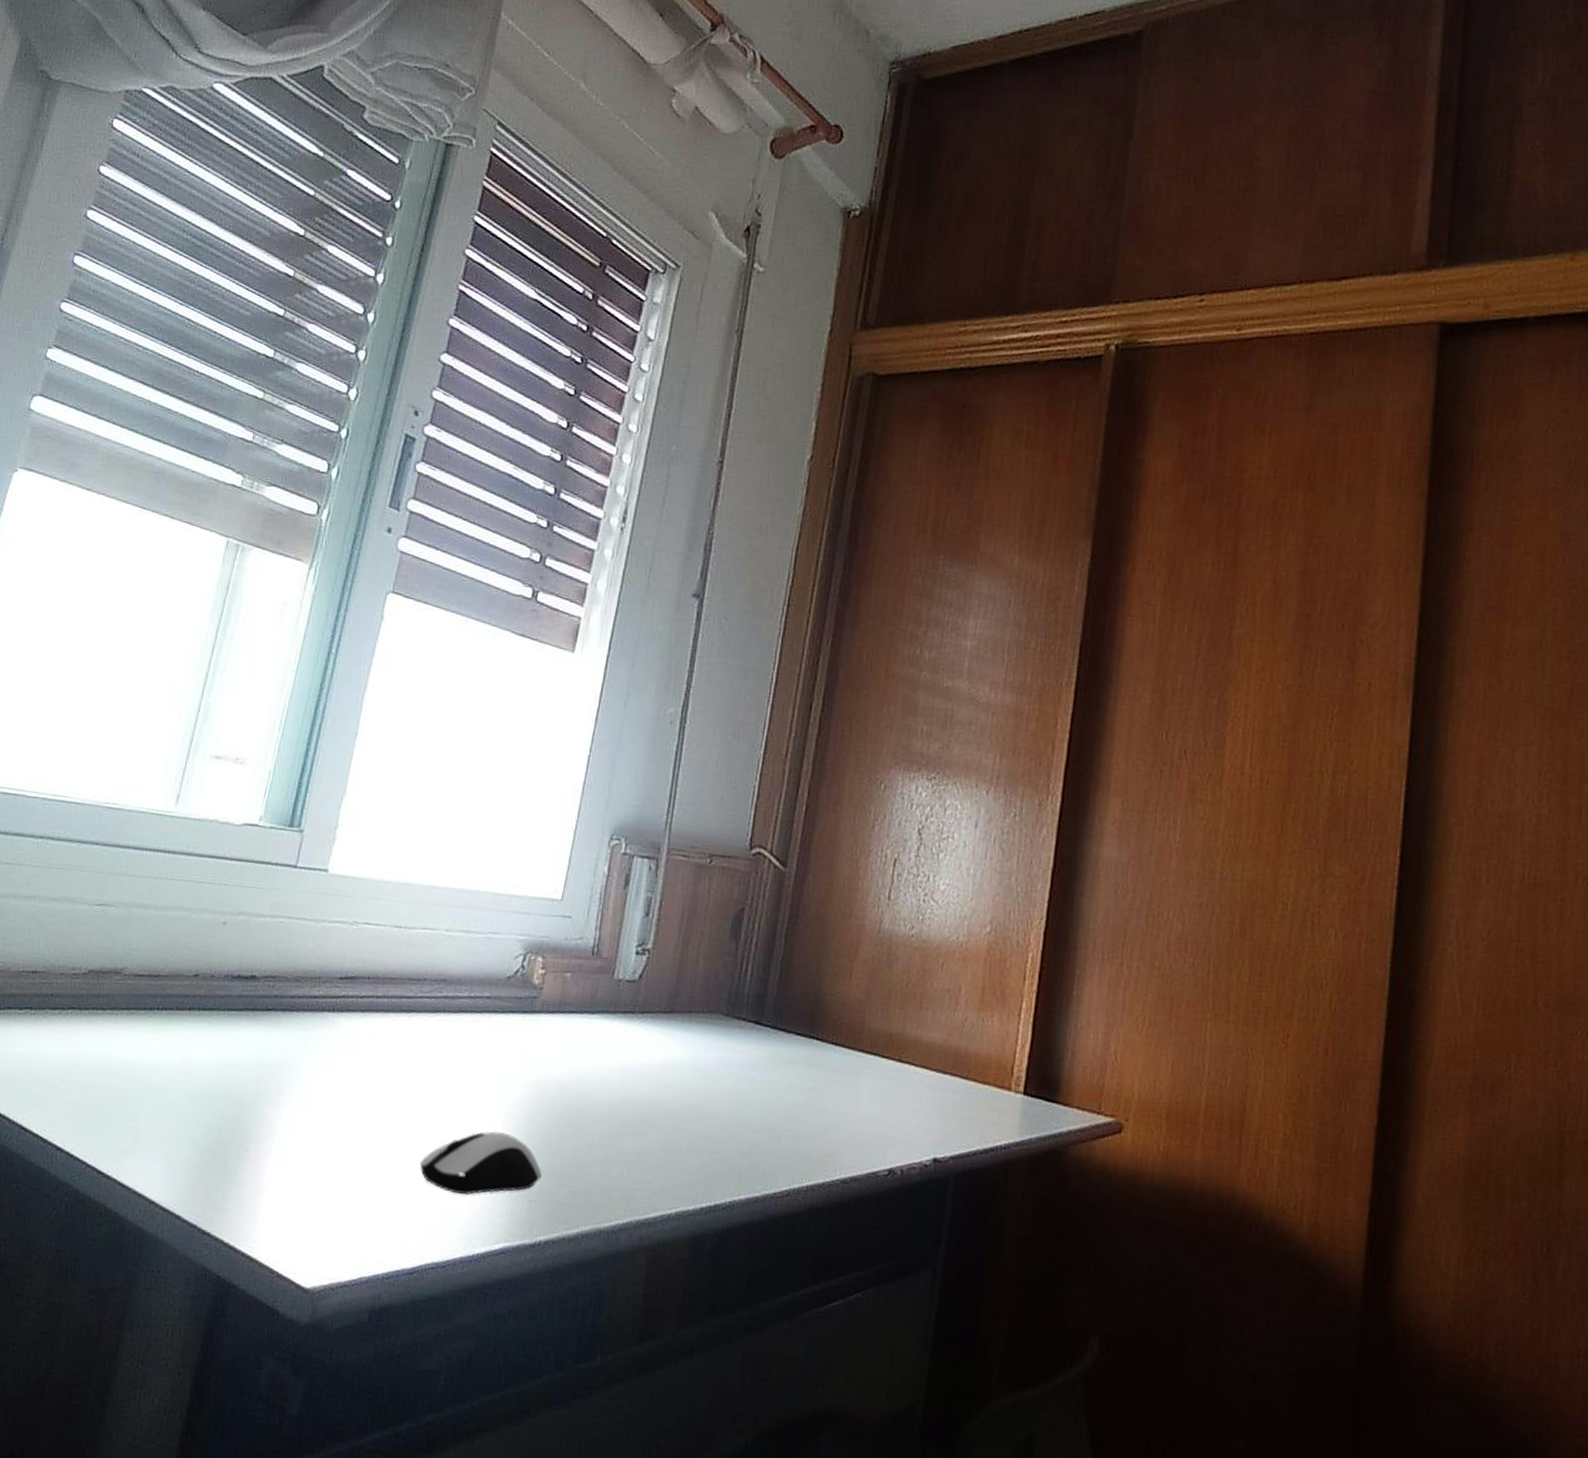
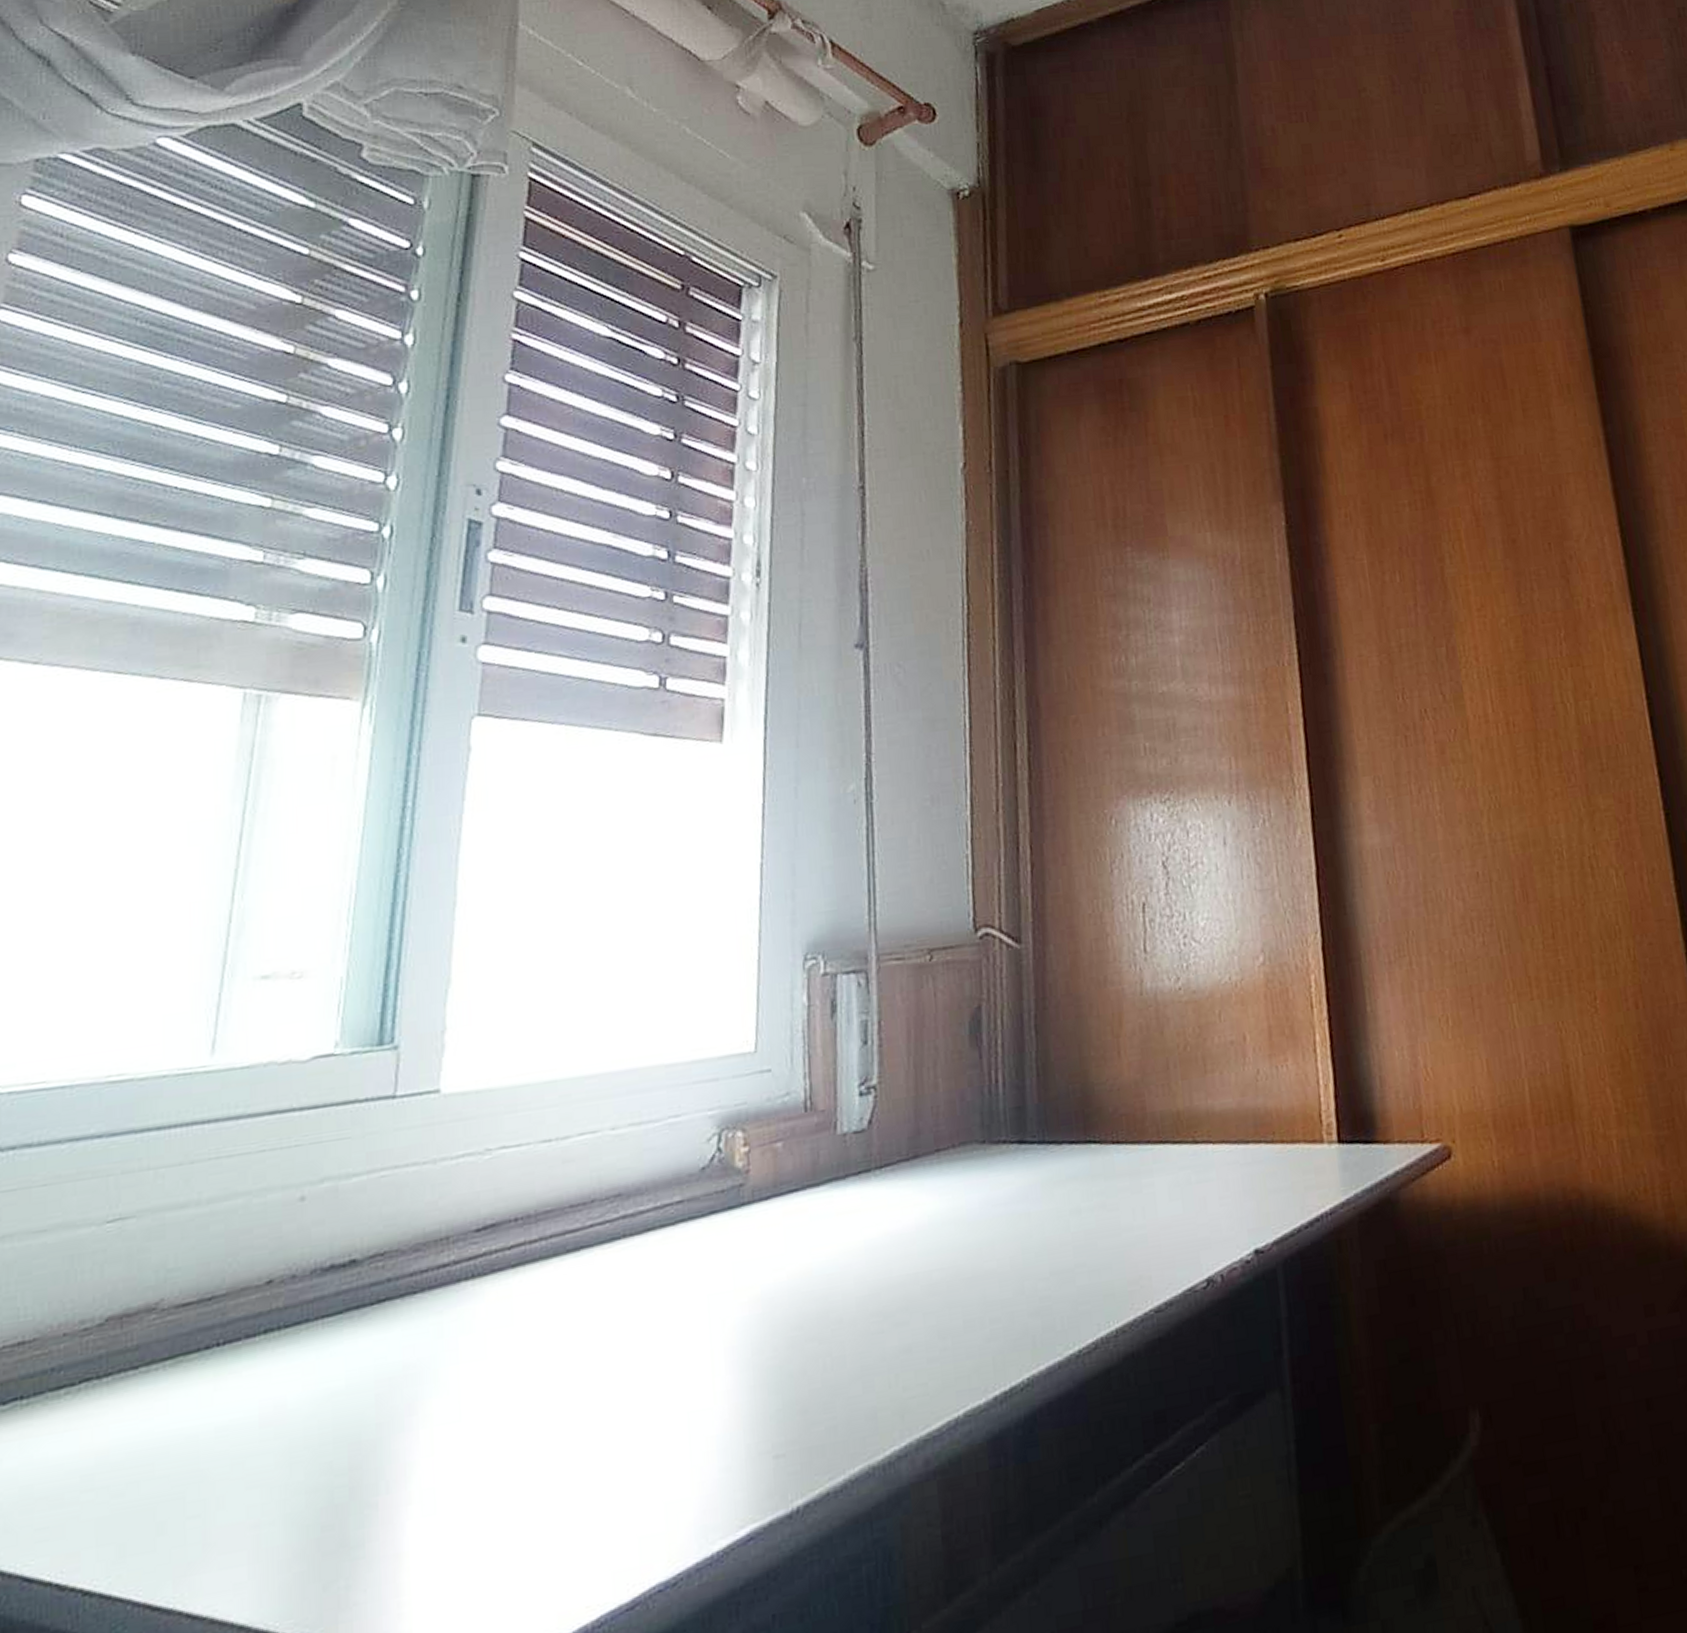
computer mouse: present [419,1131,542,1195] -> none [621,1374,787,1479]

